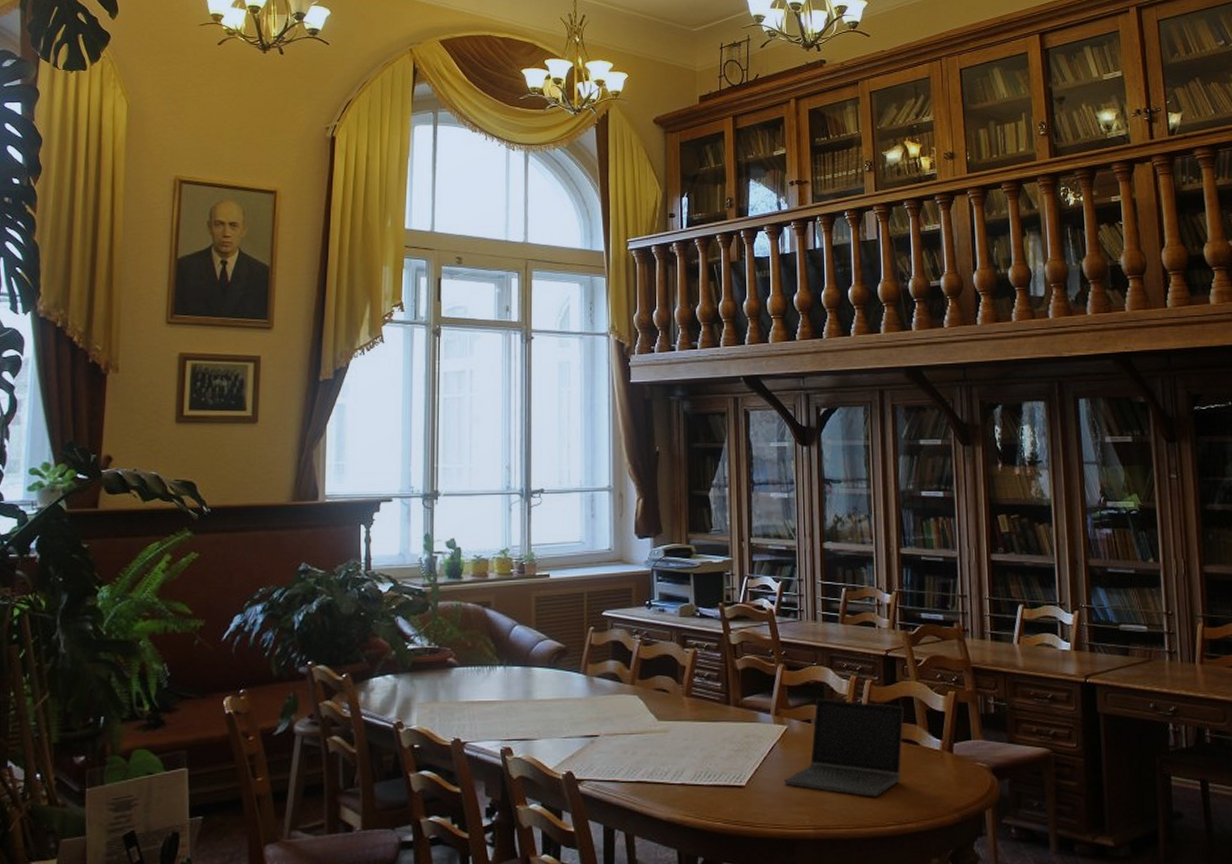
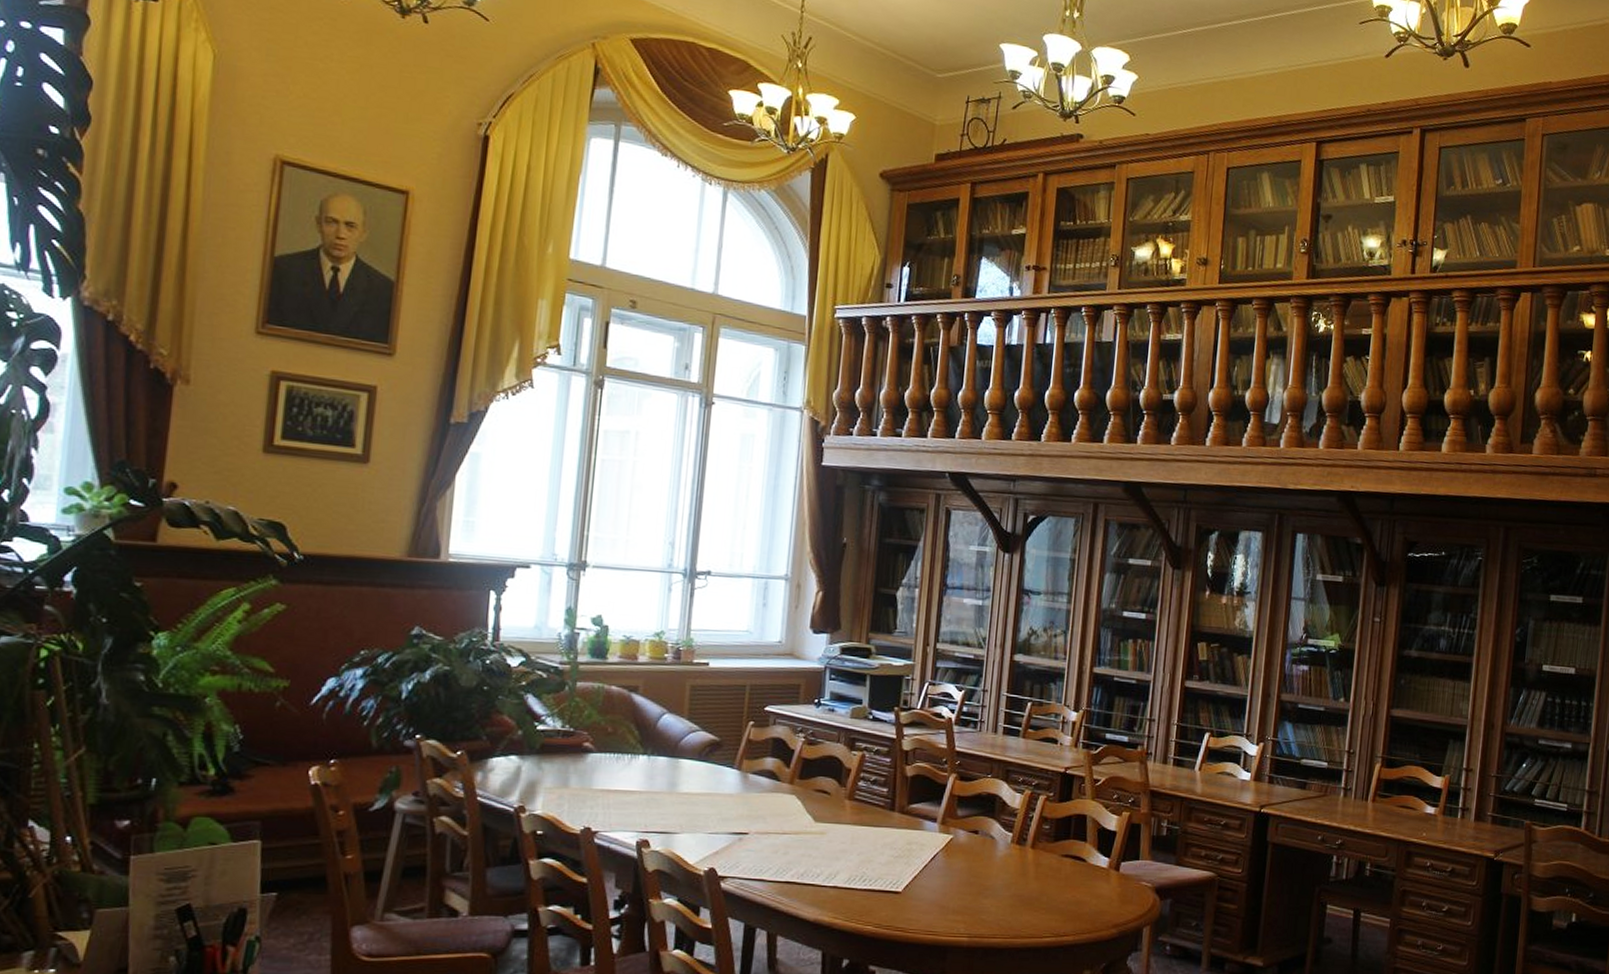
laptop computer: present [784,698,904,797] -> none [943,810,1075,910]

